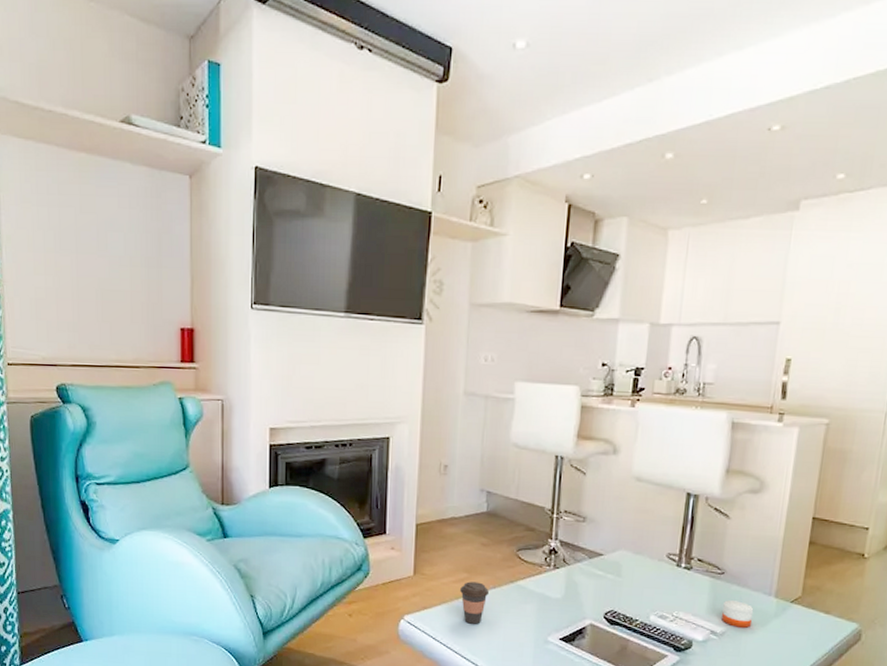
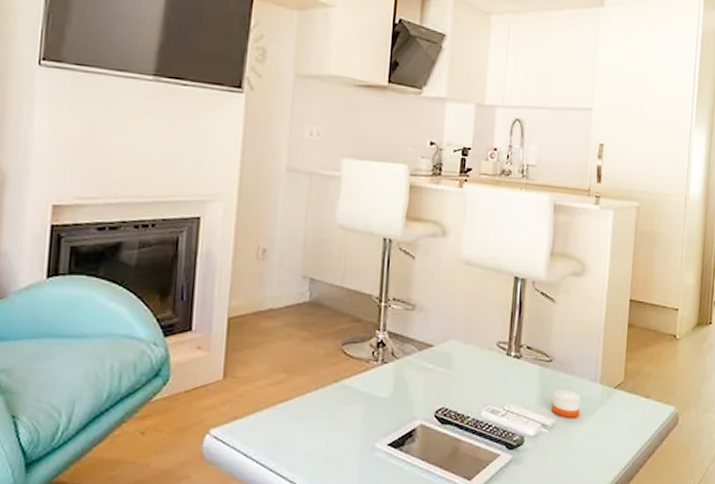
coffee cup: present [460,581,489,624] -> none [277,383,310,434]

